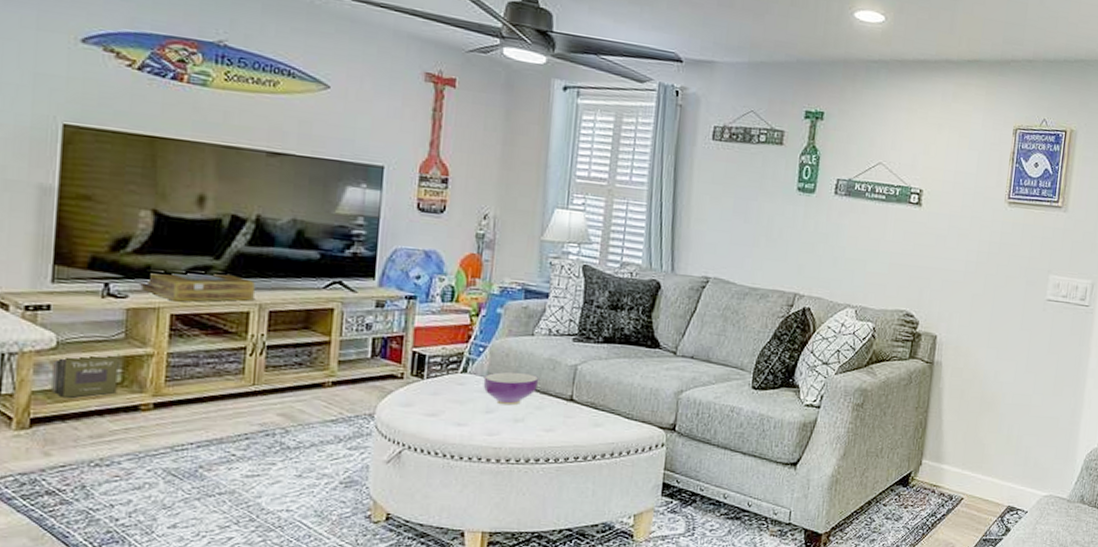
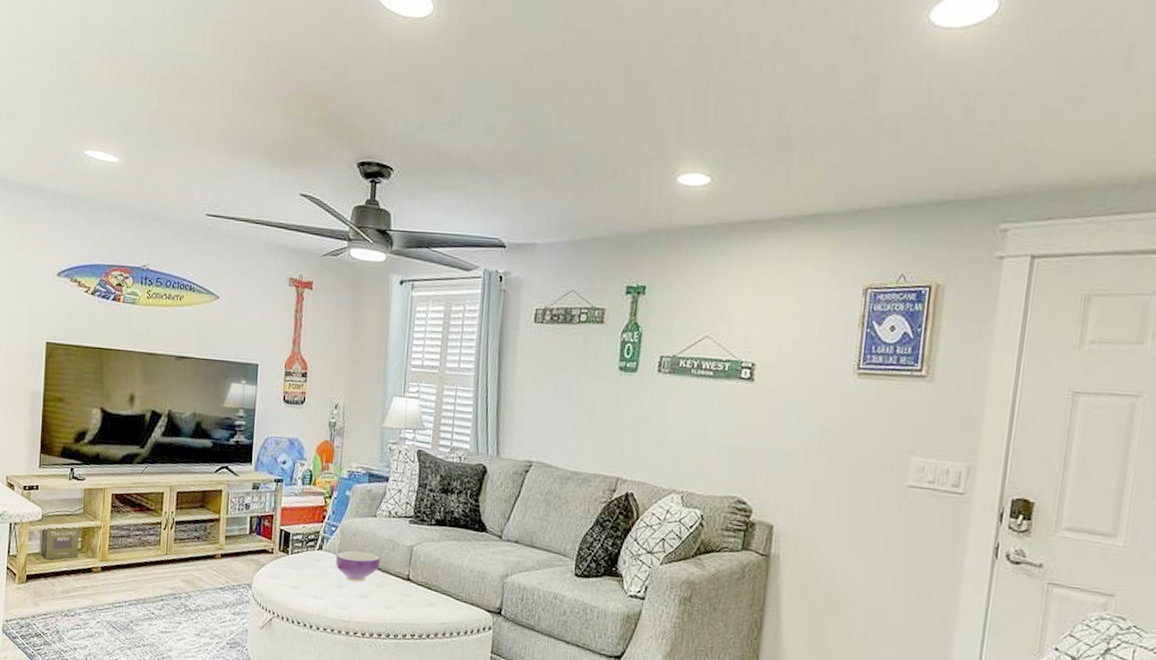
decorative box: present [140,270,255,302] -> none [92,457,167,484]

